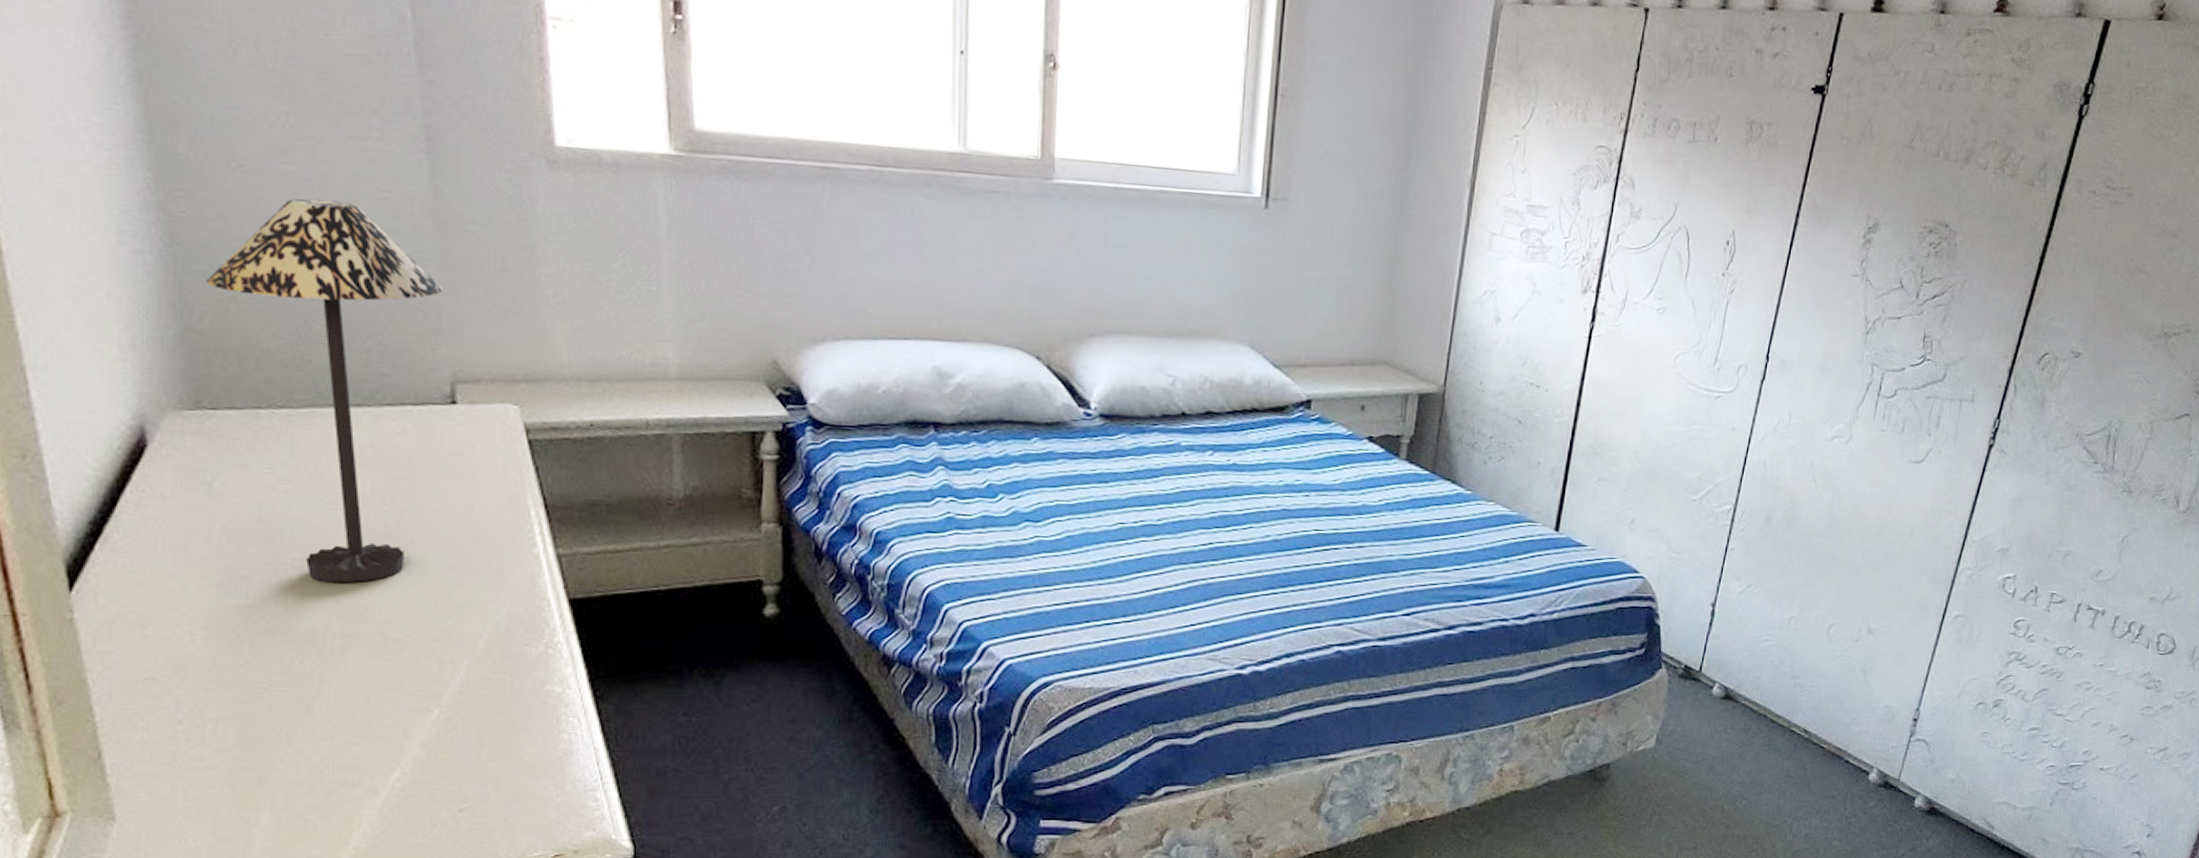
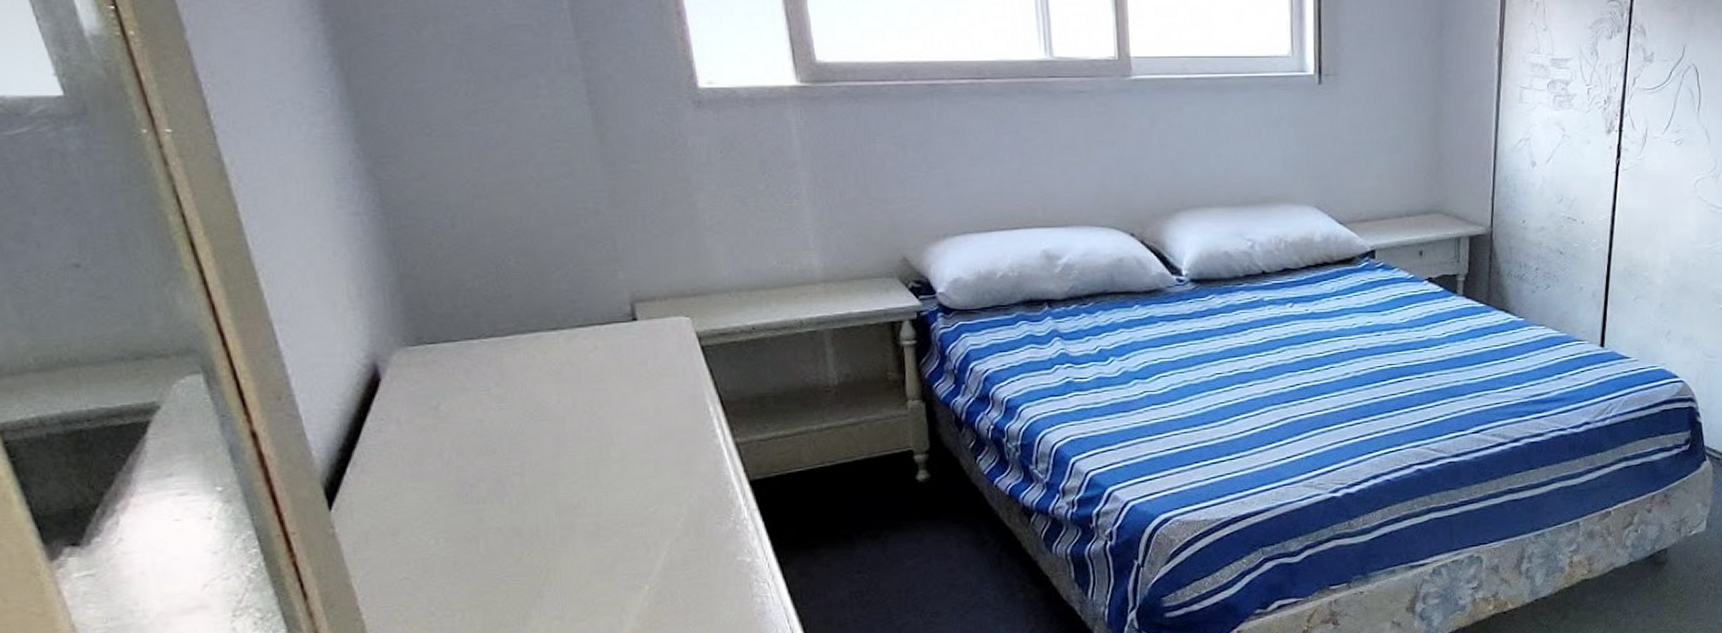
table lamp: present [206,198,442,583] -> none [414,153,615,484]

